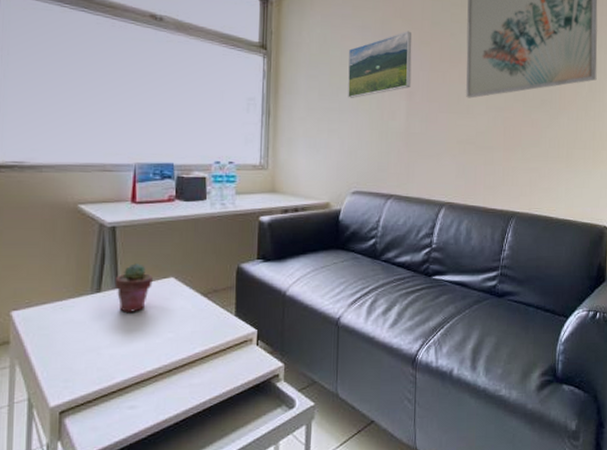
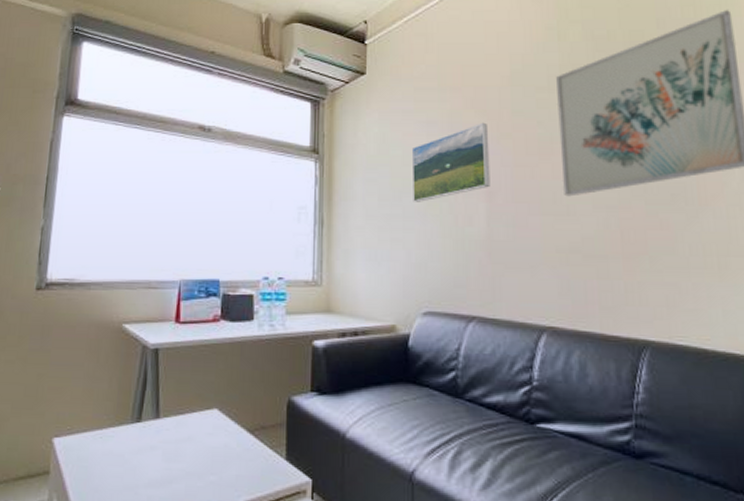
potted succulent: present [116,263,153,312] -> none [156,391,195,448]

